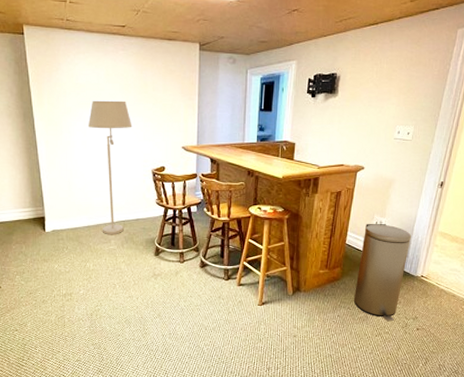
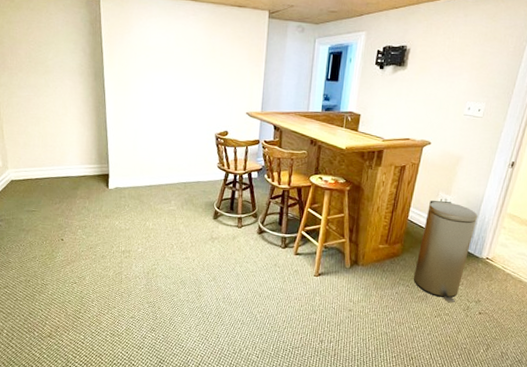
floor lamp: present [88,100,132,235] -> none [156,63,199,196]

